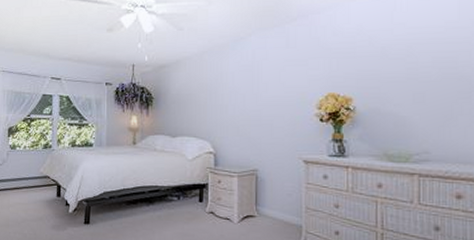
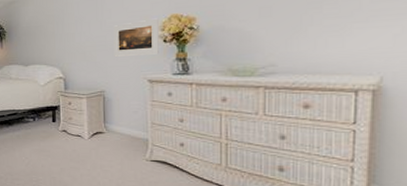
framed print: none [269,96,315,134] -> present [113,18,159,57]

